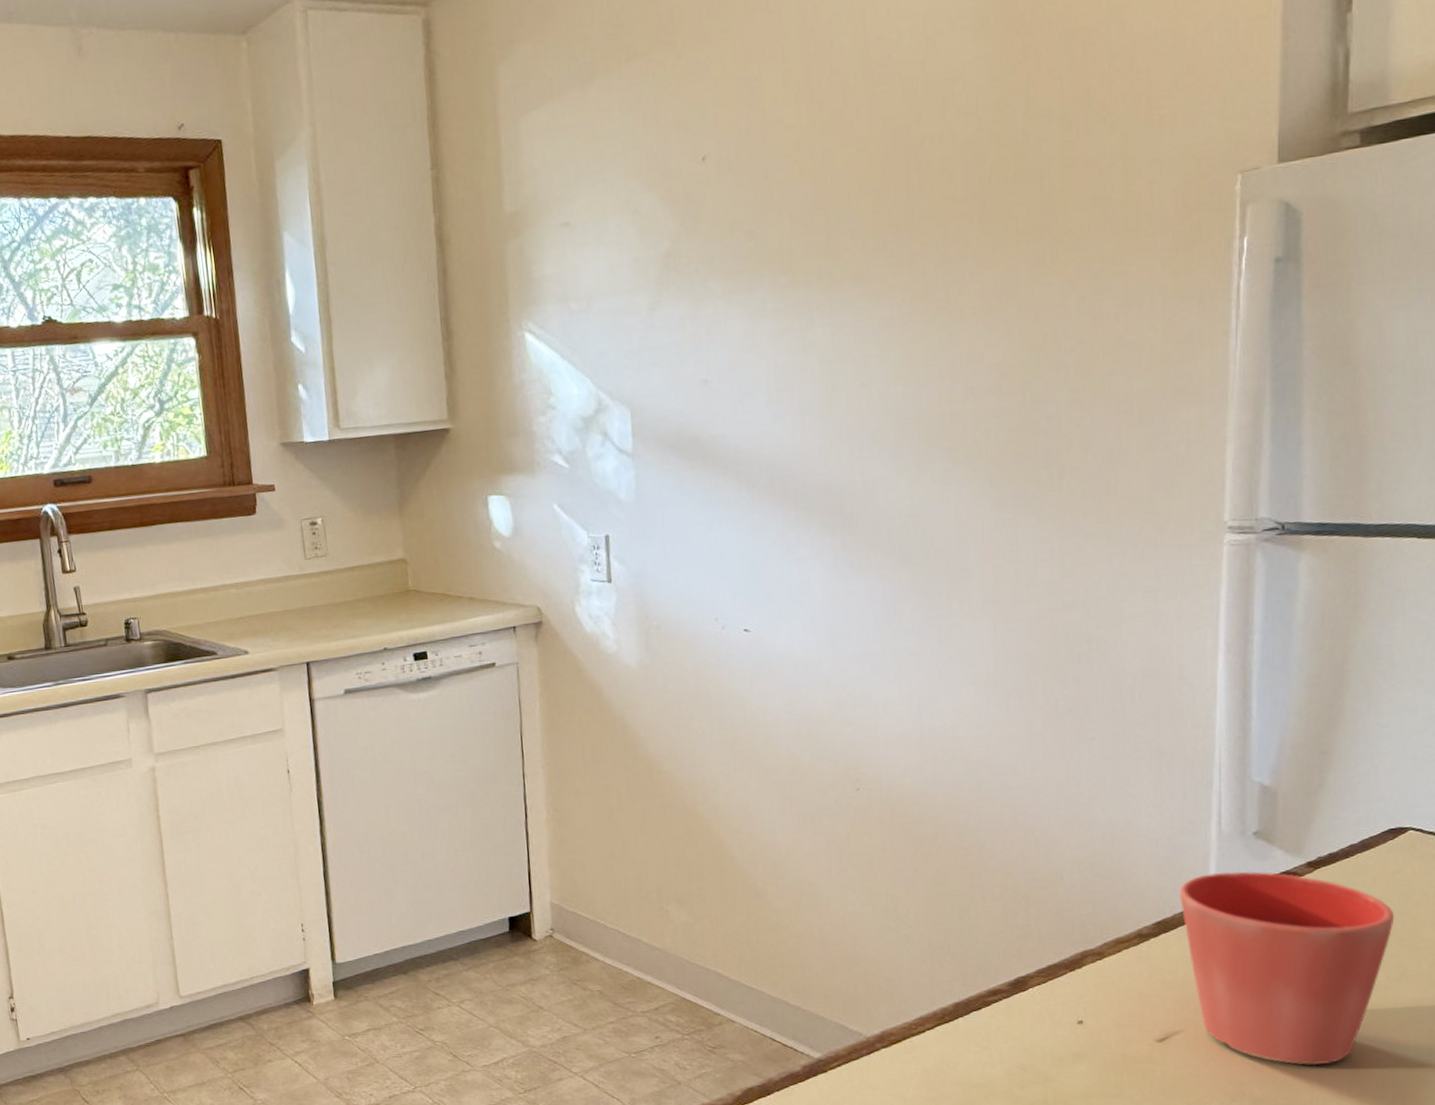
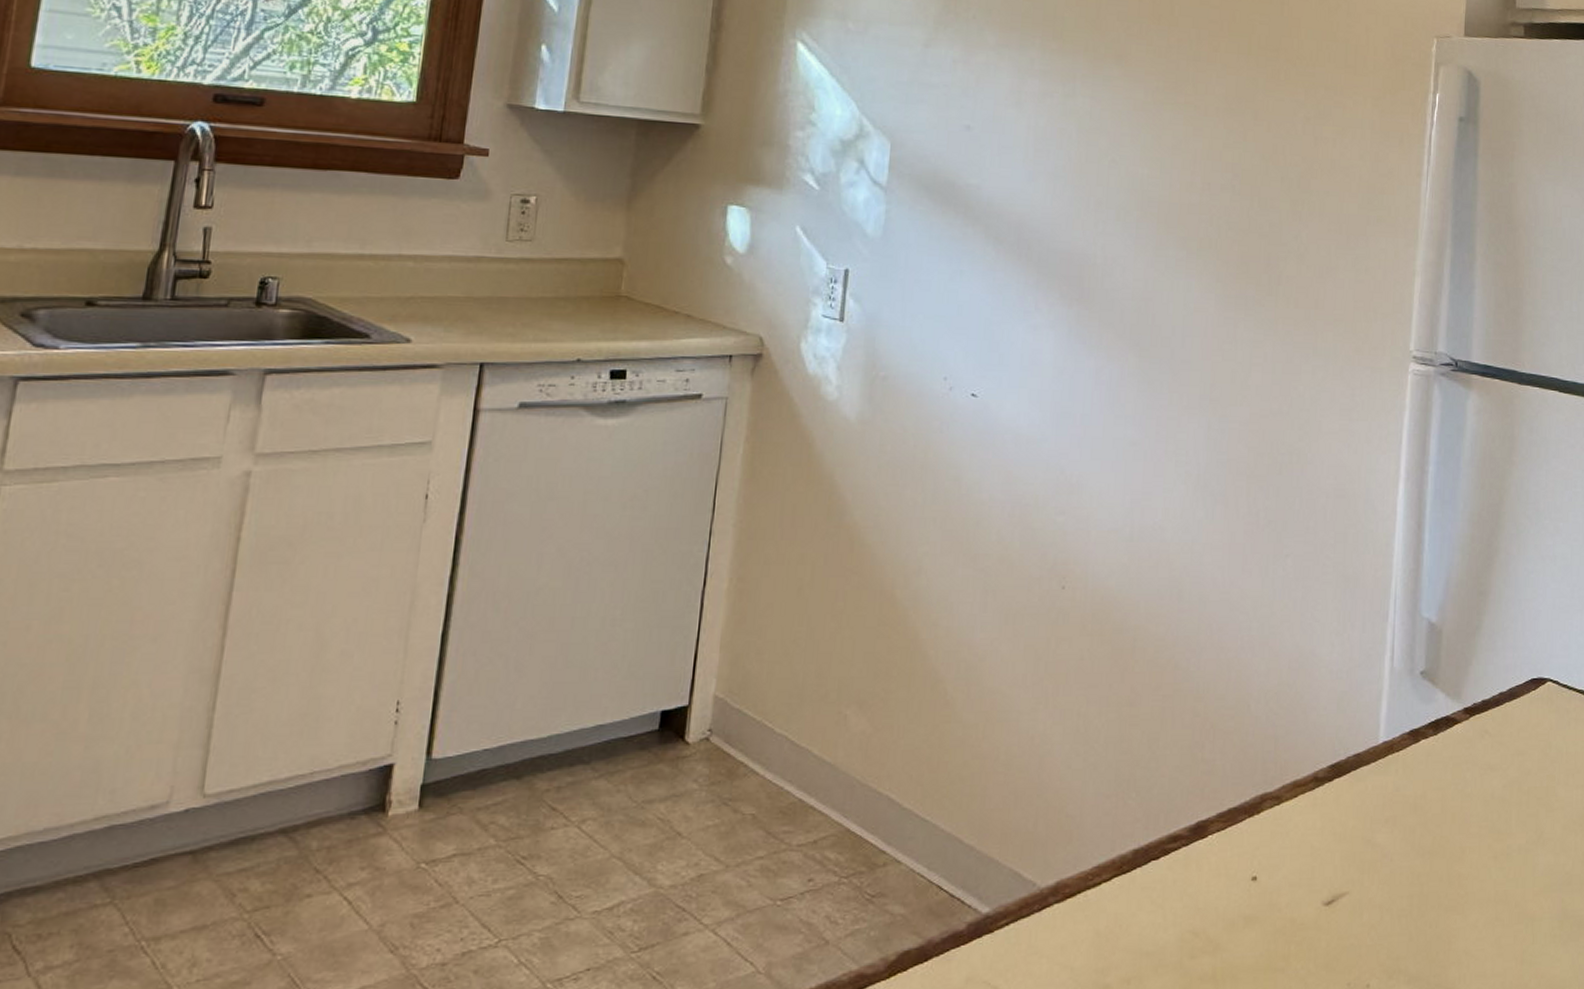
flower pot: present [1180,871,1395,1065] -> none [1354,713,1535,937]

